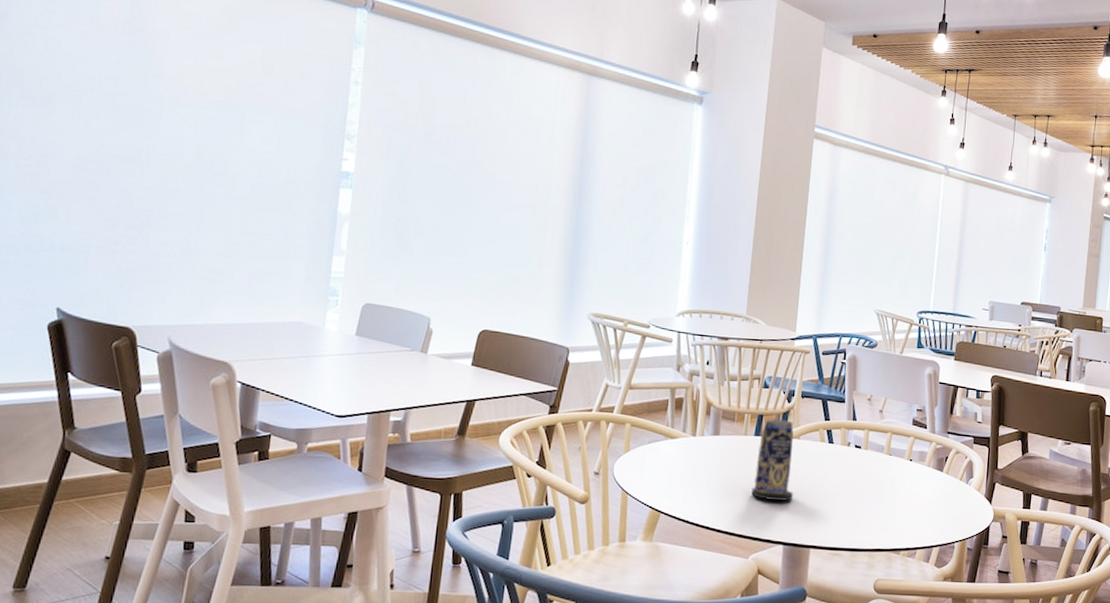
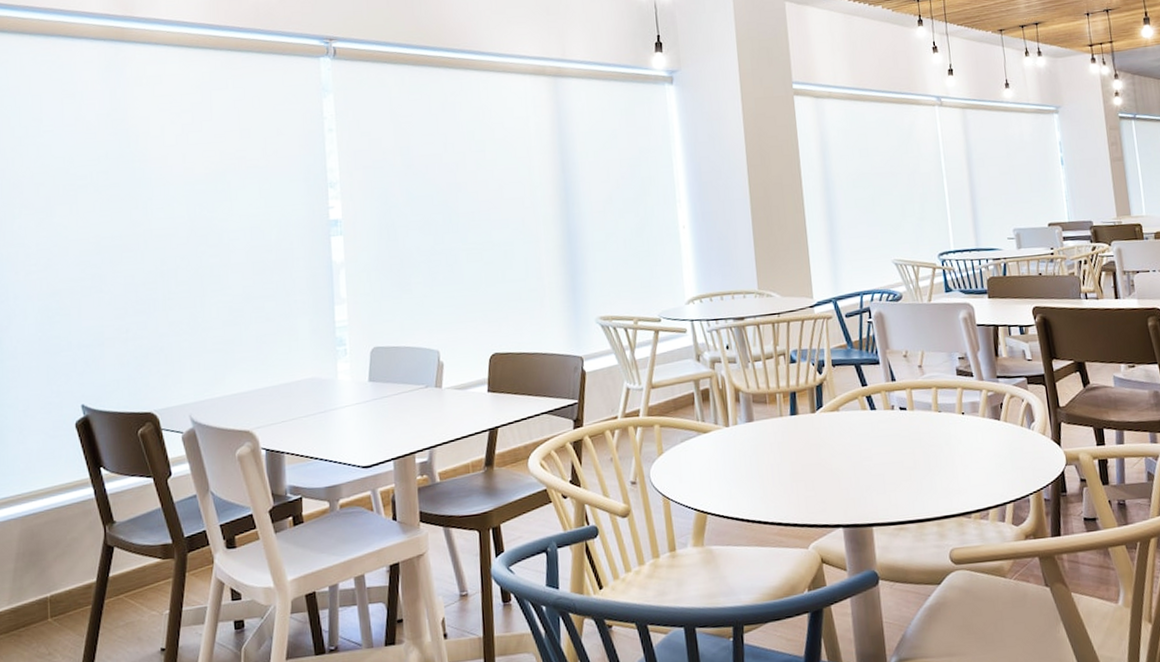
candle: present [751,419,794,501] -> none [797,393,844,482]

